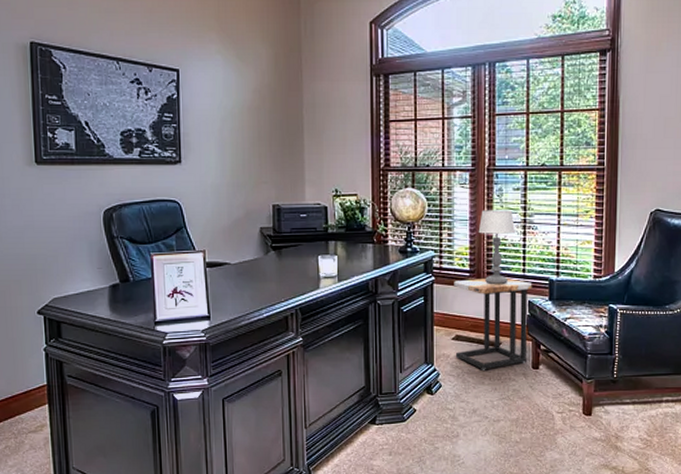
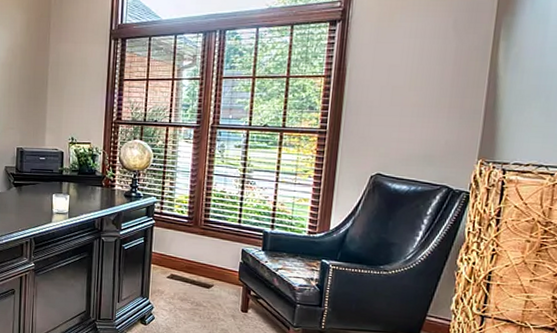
side table: present [454,277,533,370] -> none [169,225,247,308]
table lamp: present [478,210,515,285] -> none [198,164,234,233]

